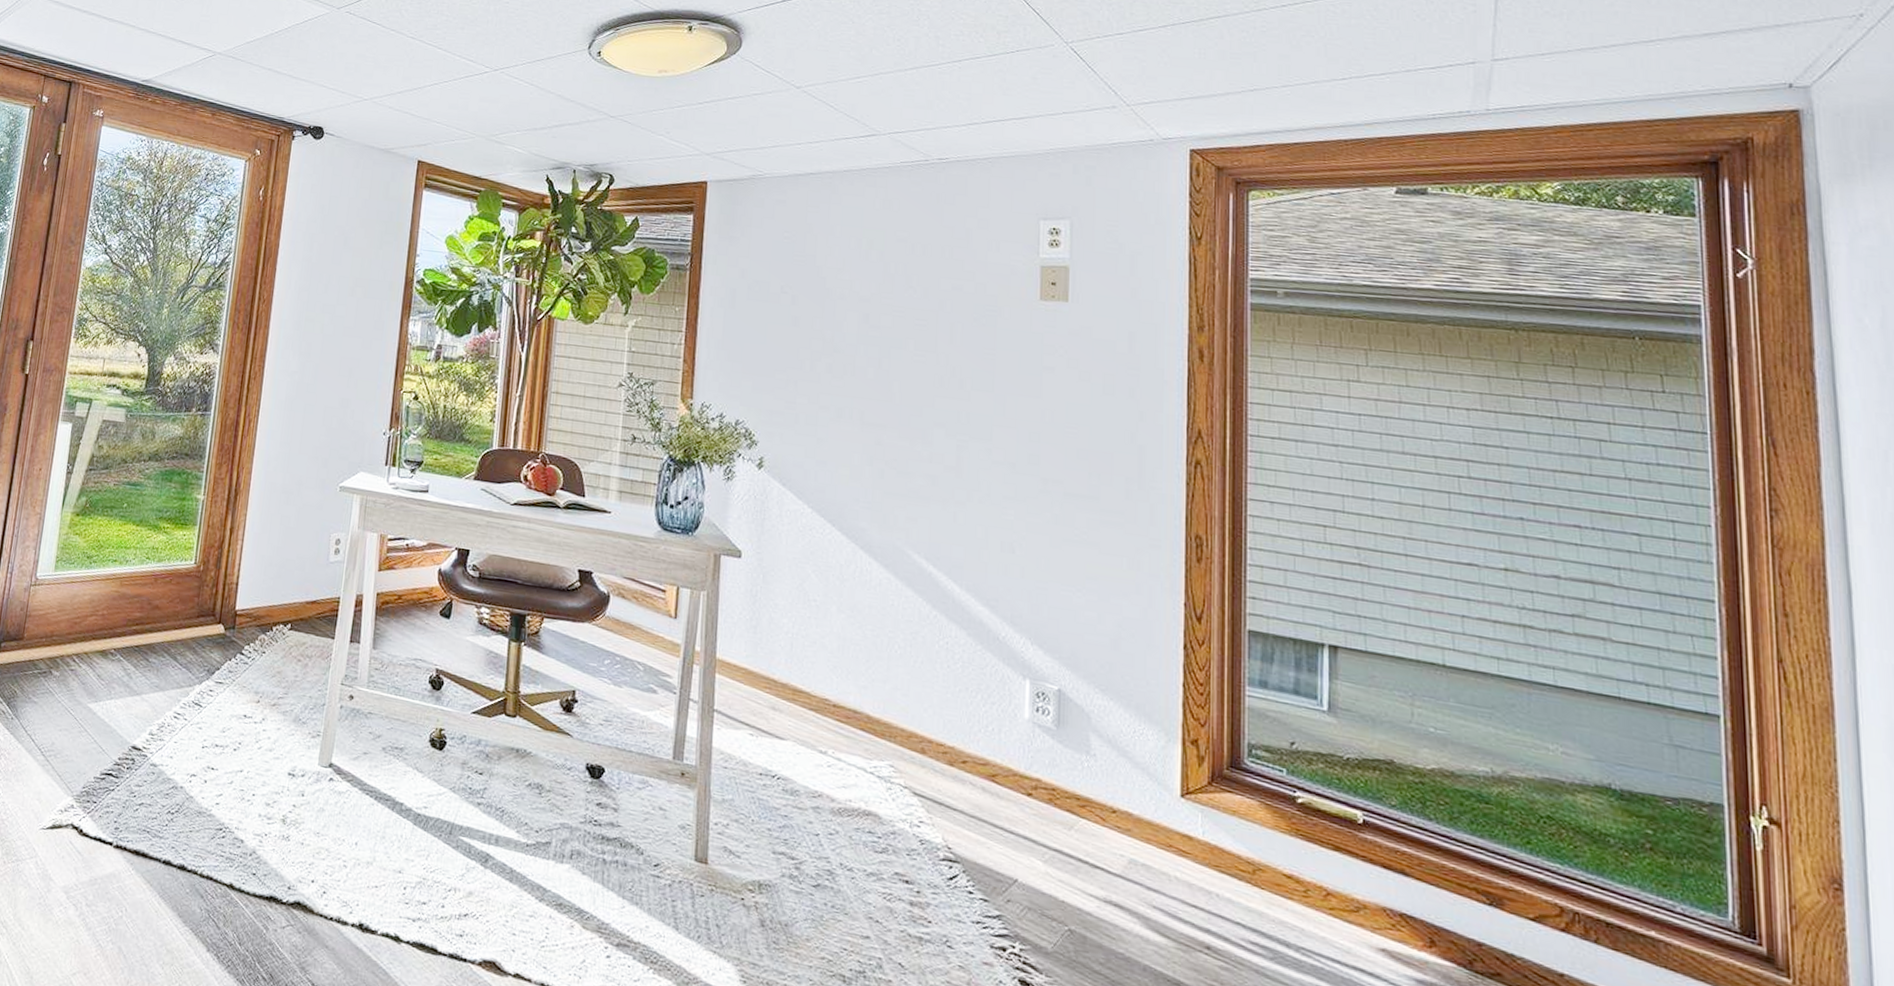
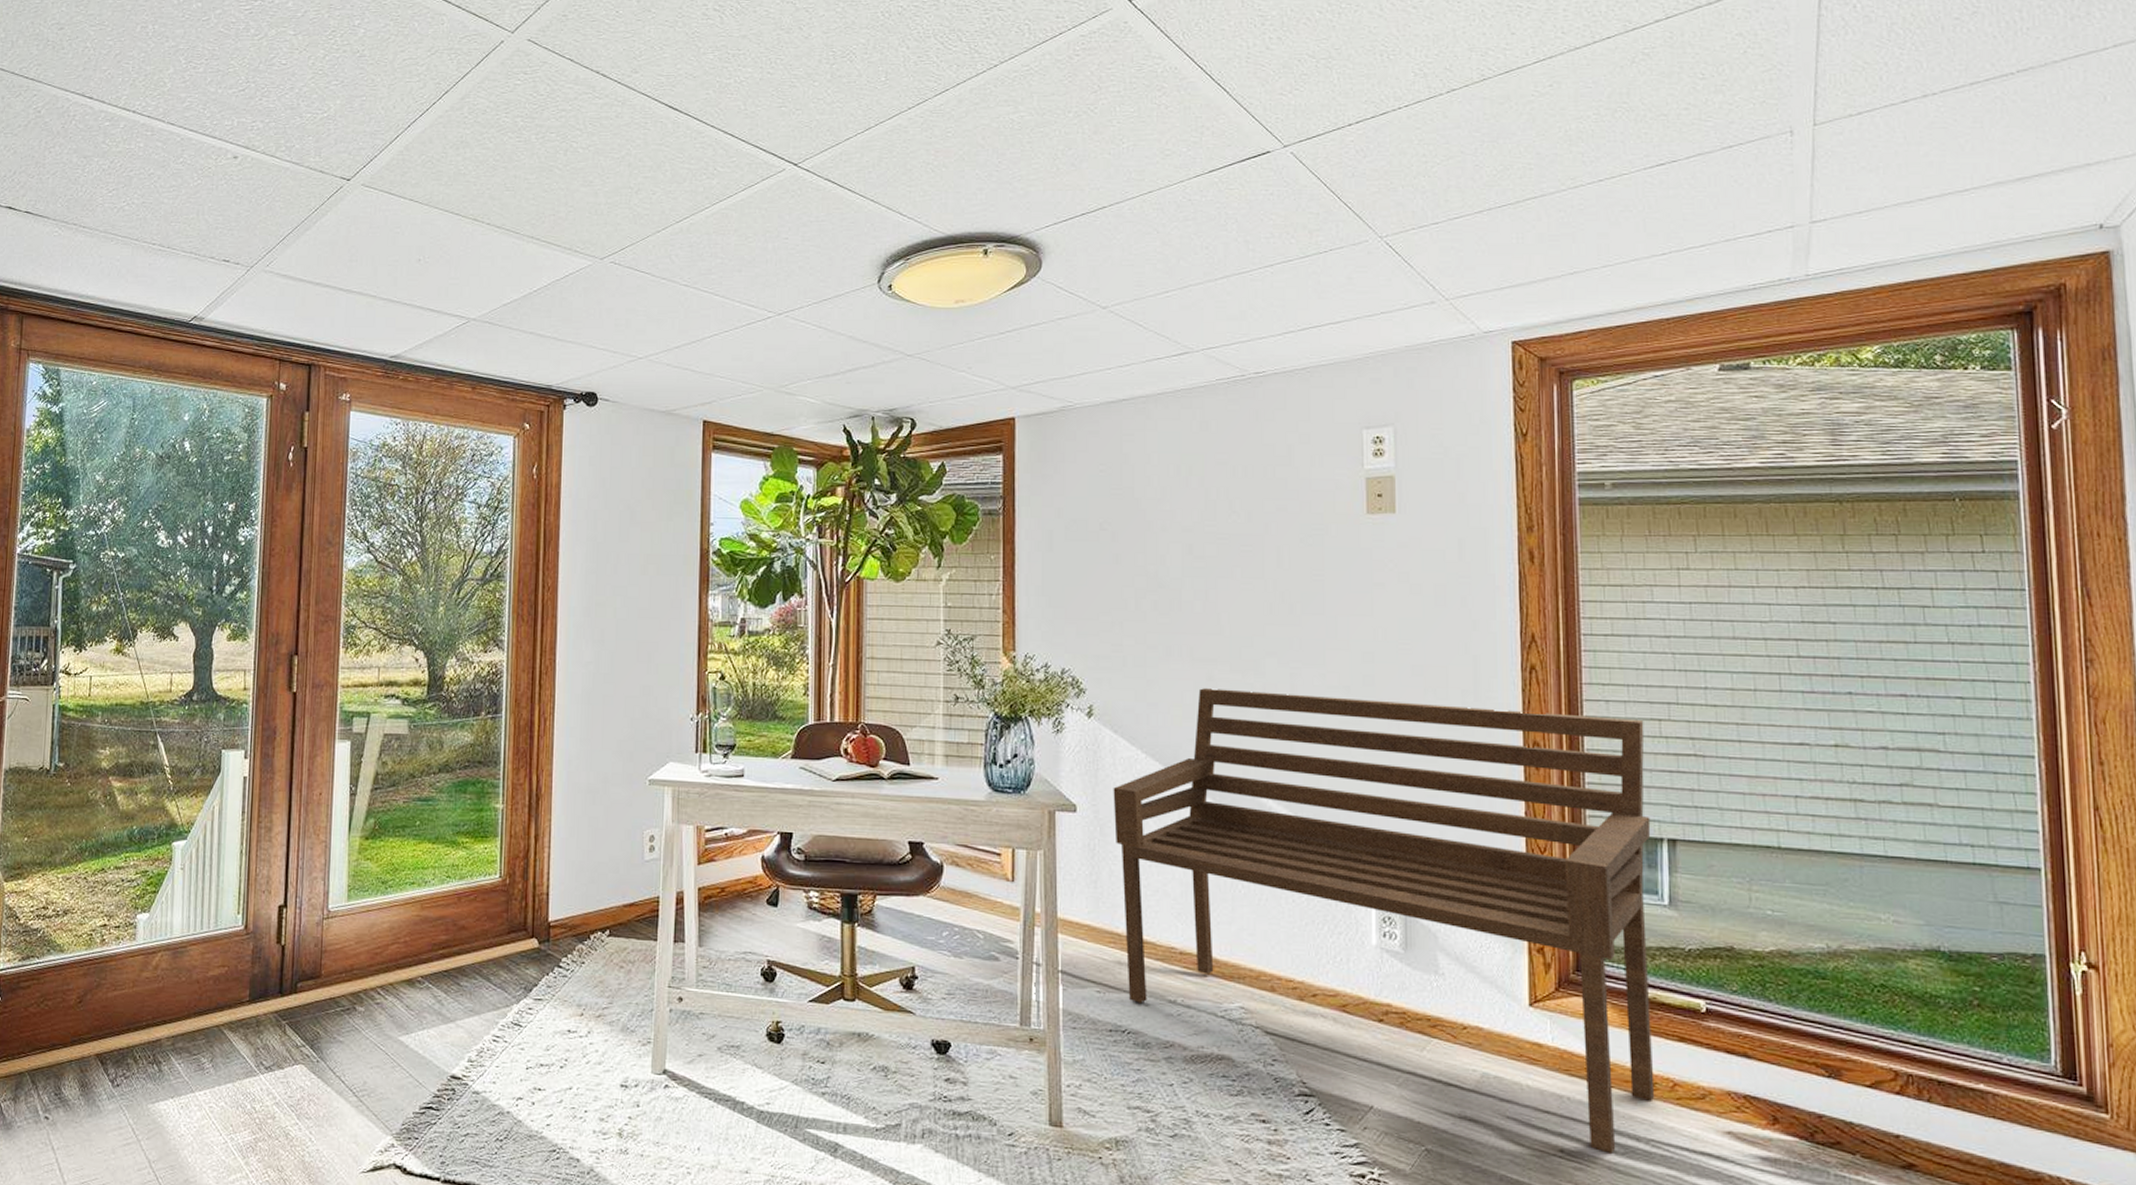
bench: none [777,451,1312,957] -> present [1113,688,1655,1154]

